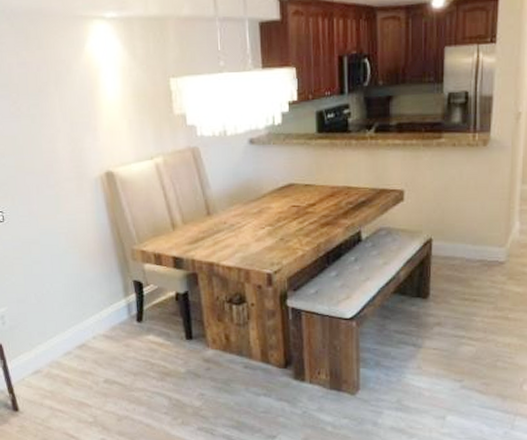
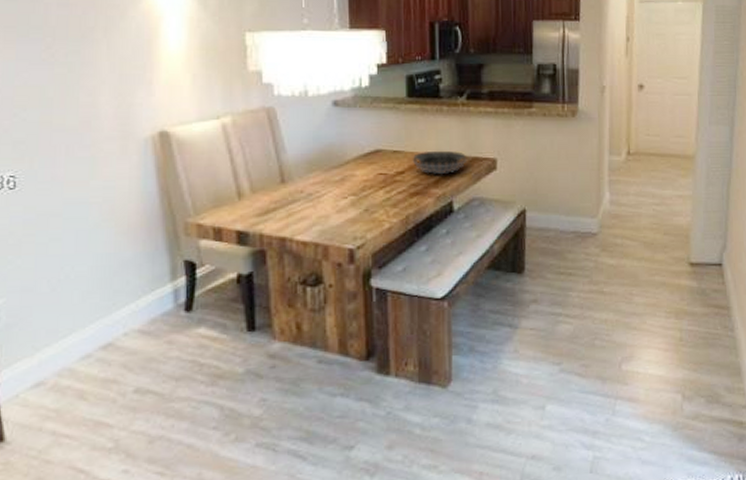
decorative bowl: none [322,183,375,206] -> present [412,150,467,174]

